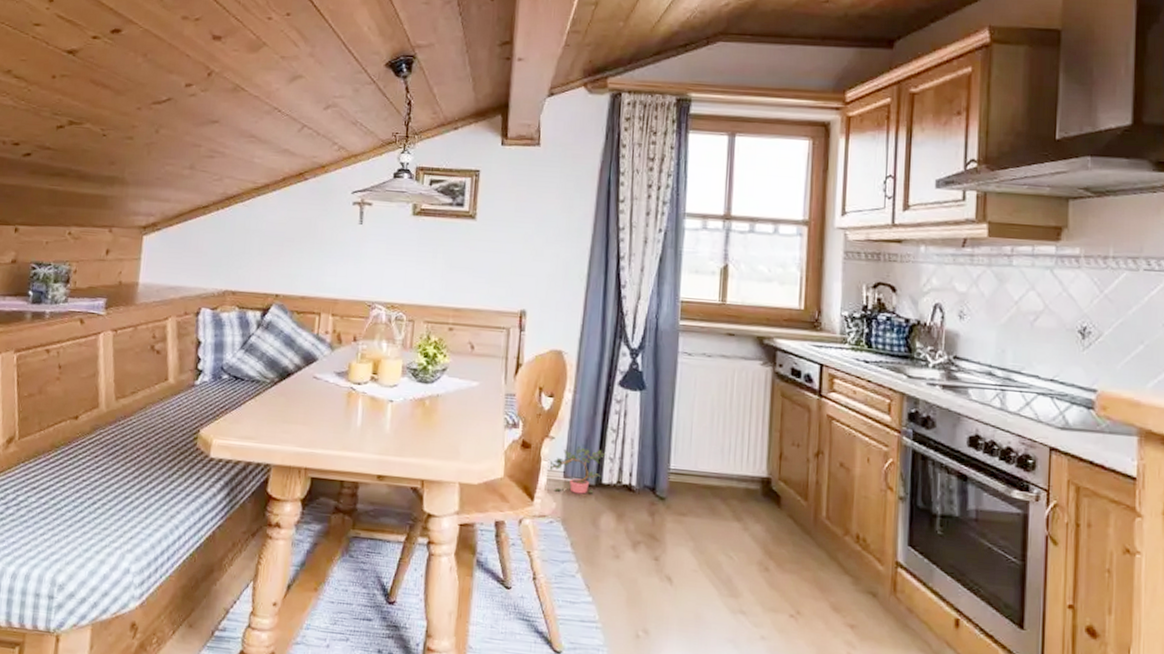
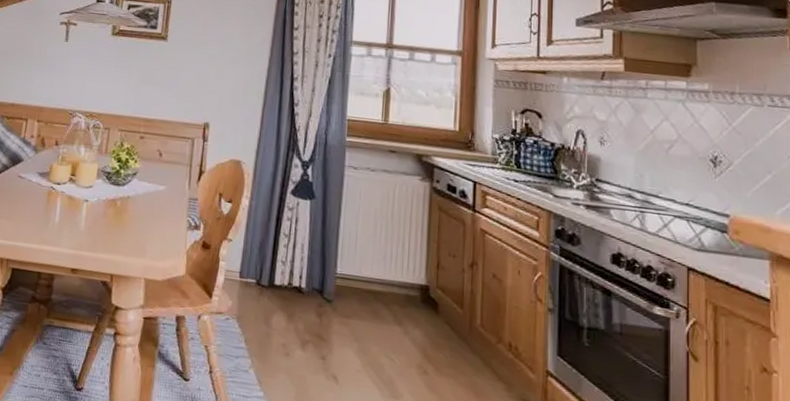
potted plant: present [547,445,606,494] -> none [225,248,279,294]

